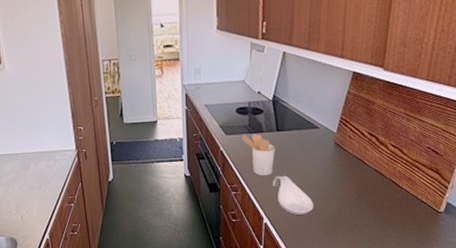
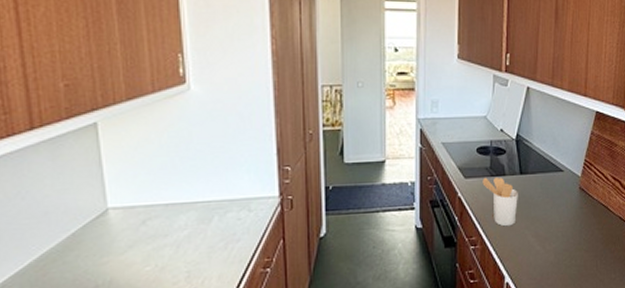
spoon rest: present [272,175,314,215] -> none [514,225,559,271]

